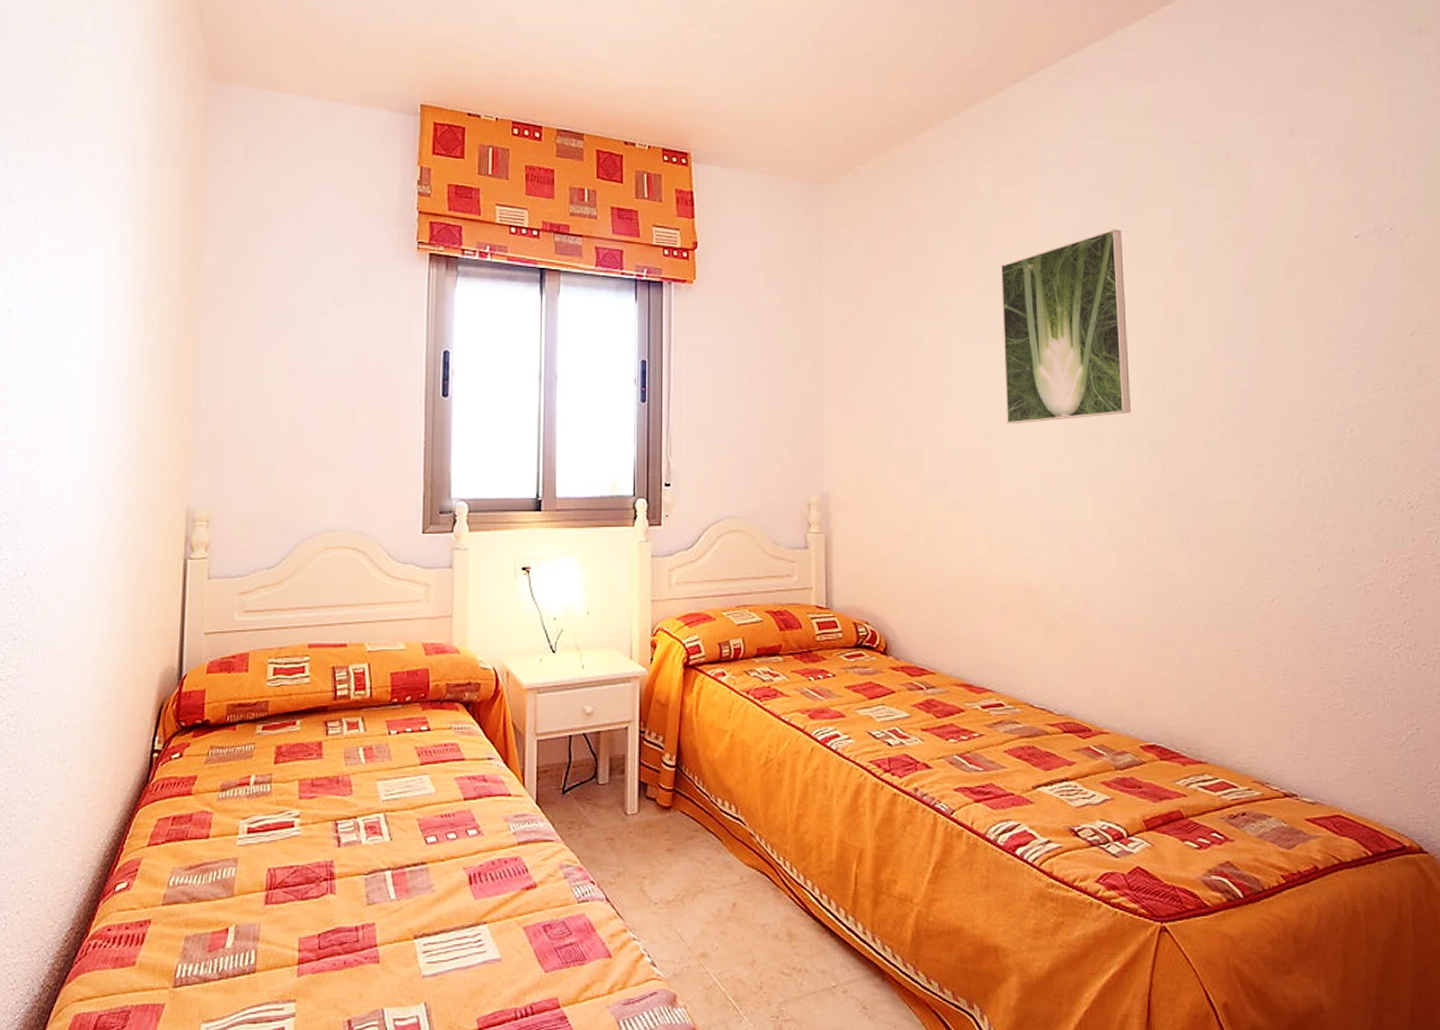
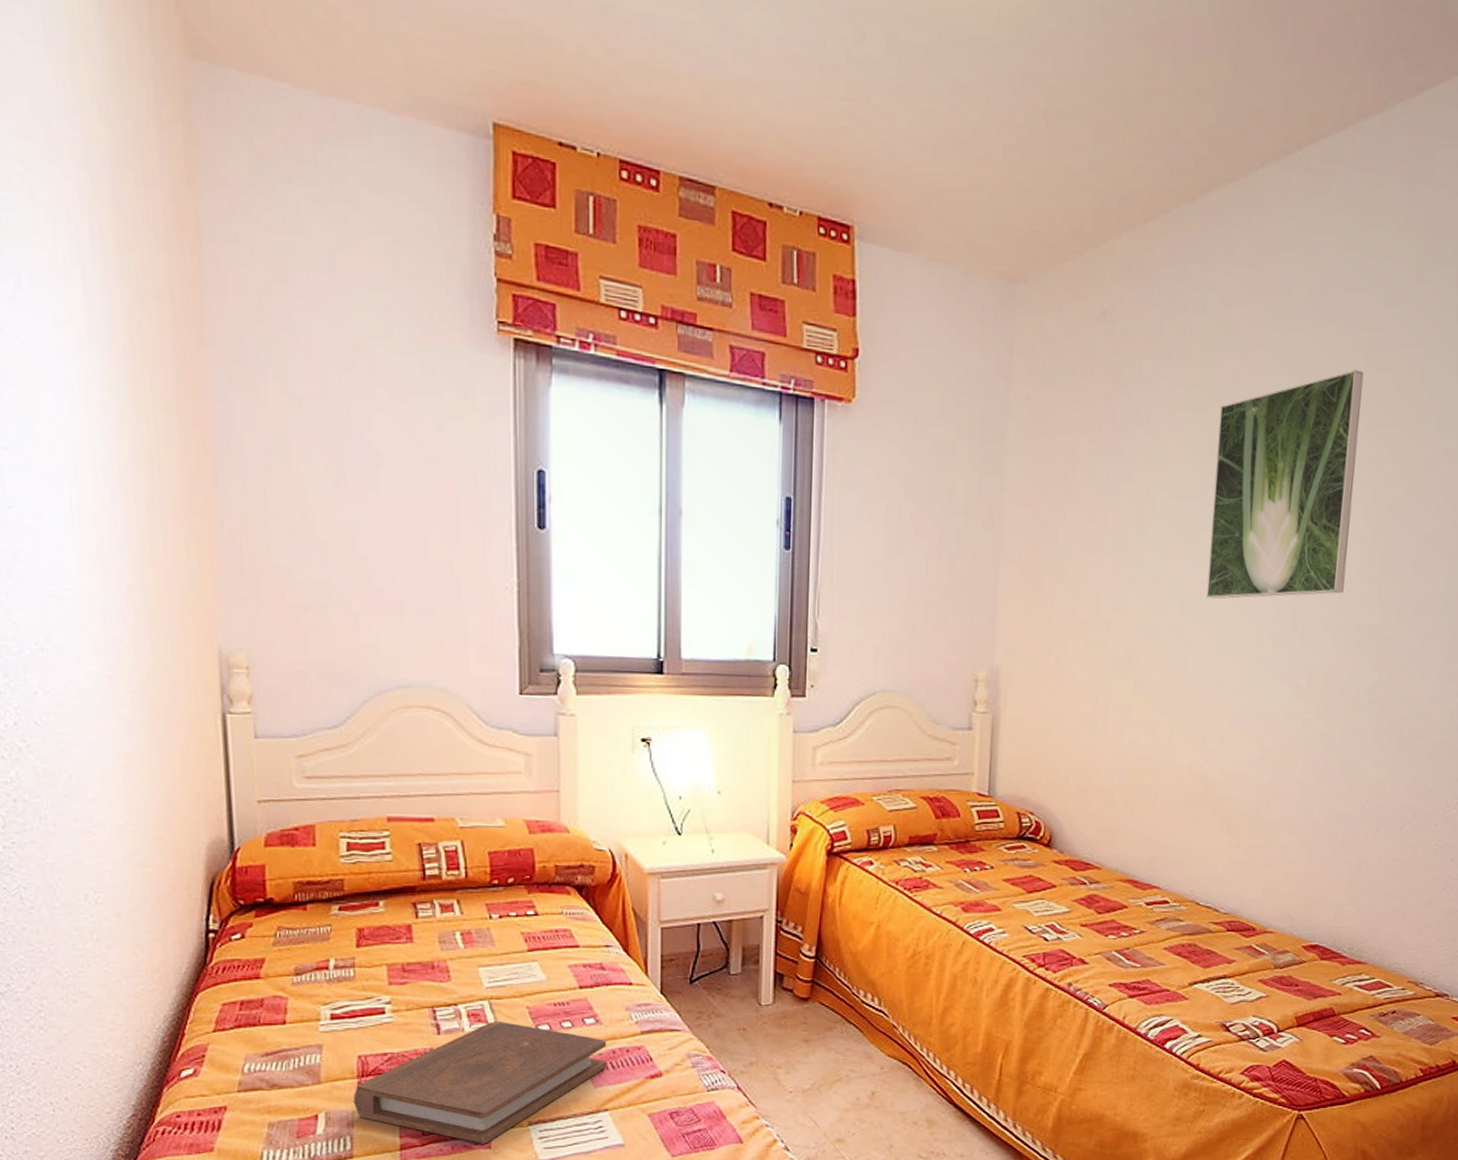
book: none [260,834,487,958] -> present [353,1021,607,1144]

